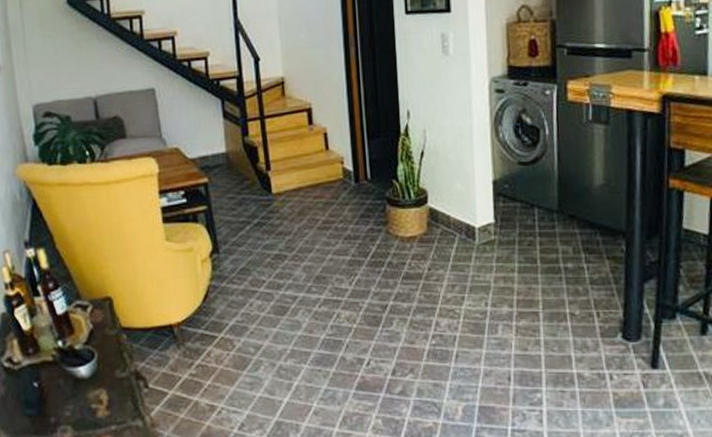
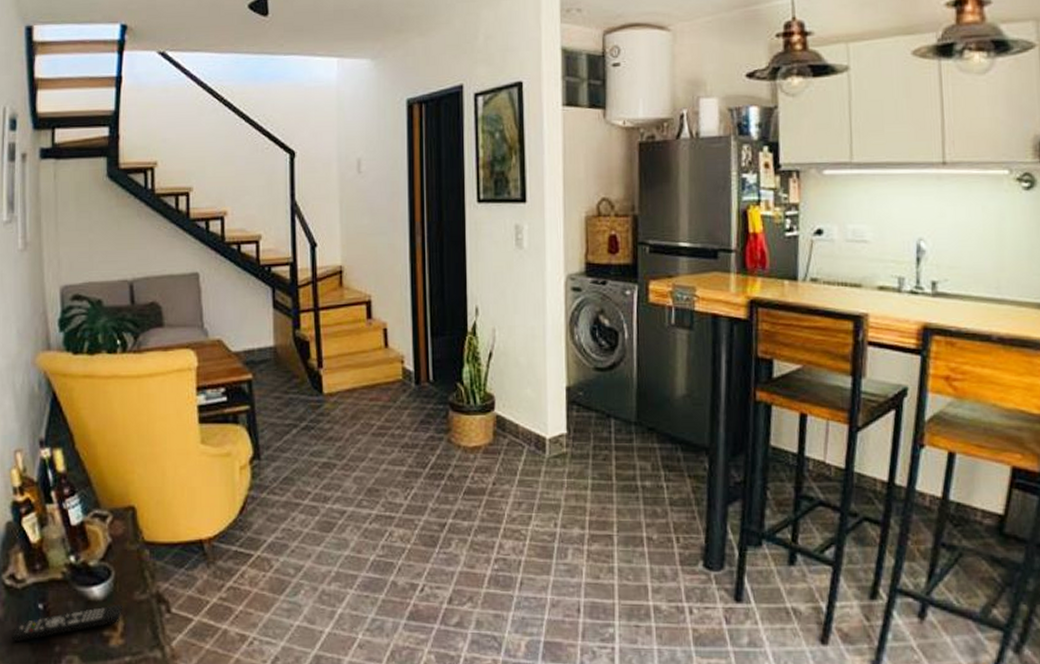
remote control: none [13,381,107,415] -> present [12,603,123,643]

